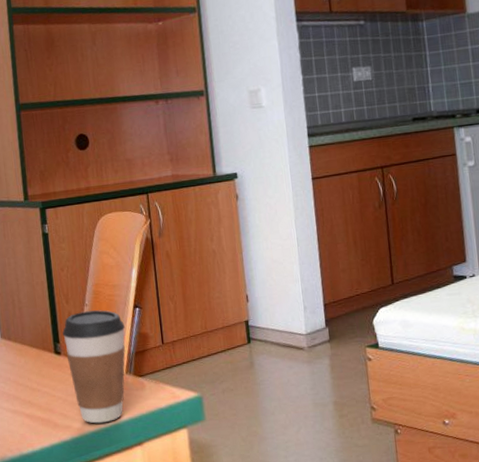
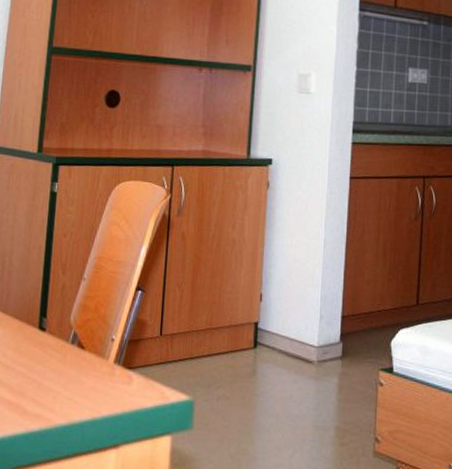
coffee cup: present [62,310,125,424] -> none [51,286,122,417]

